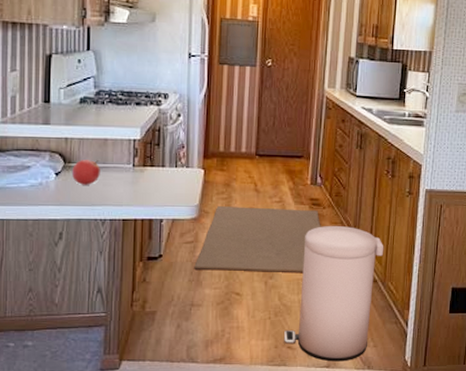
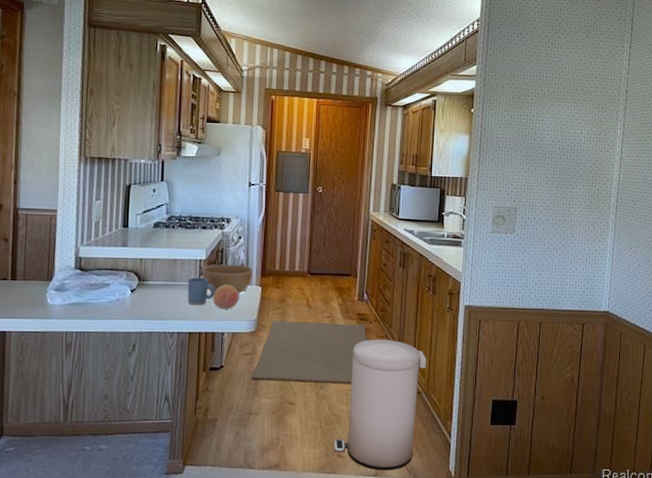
fruit: present [71,159,100,185] -> none [144,277,170,301]
mug: none [120,158,152,190] -> present [187,277,215,305]
bowl: none [136,144,195,178] -> present [201,264,254,295]
fruit: none [149,167,179,194] -> present [213,284,239,309]

